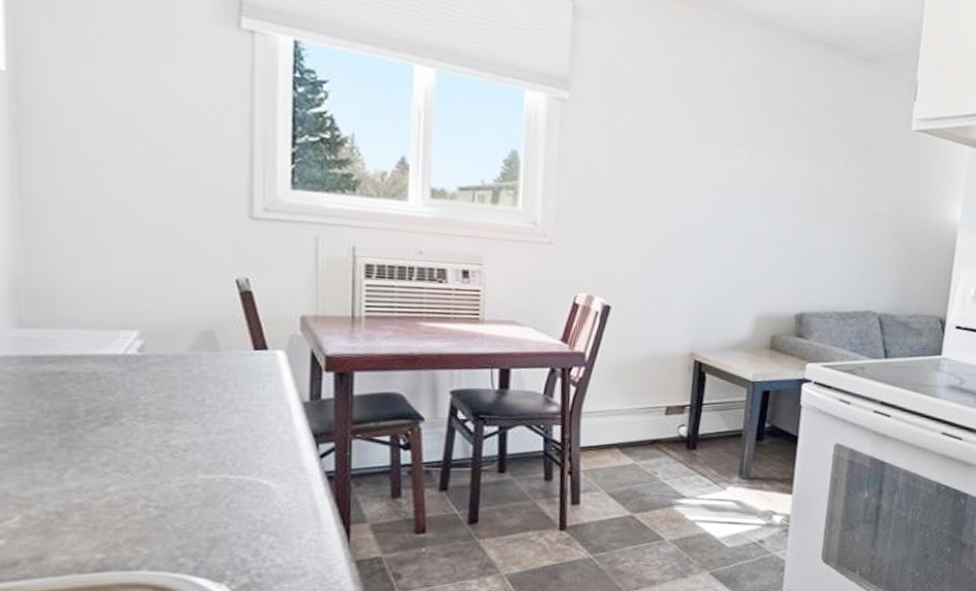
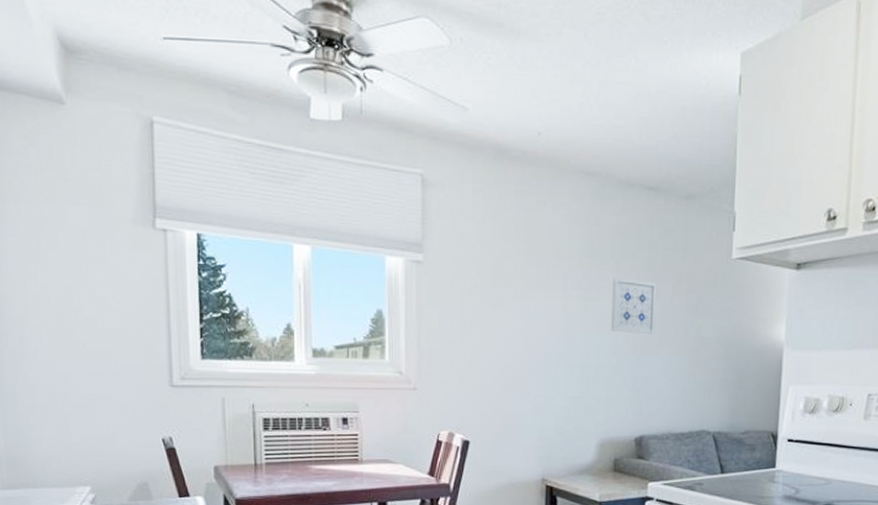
wall art: none [777,138,830,204] -> present [611,277,657,335]

